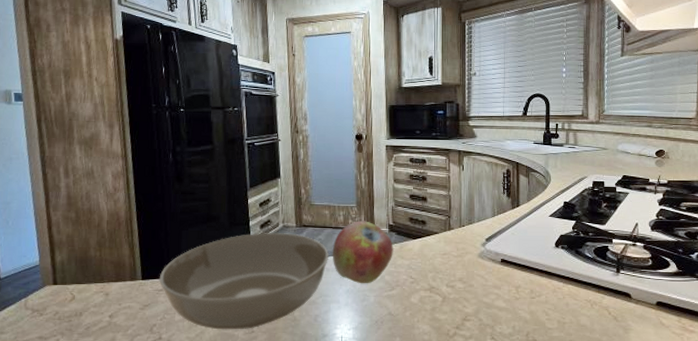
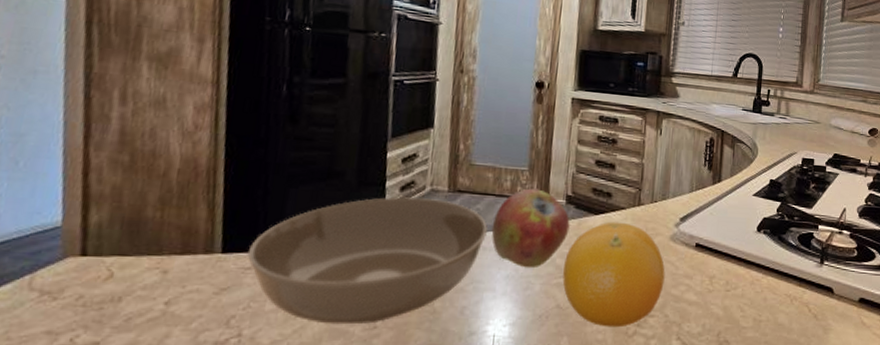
fruit: none [392,244,477,330] -> present [562,221,665,328]

